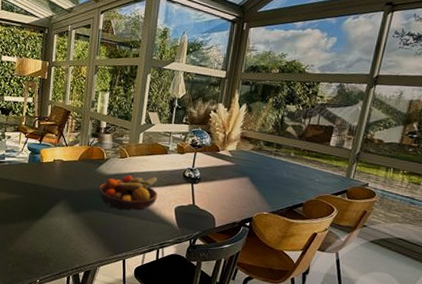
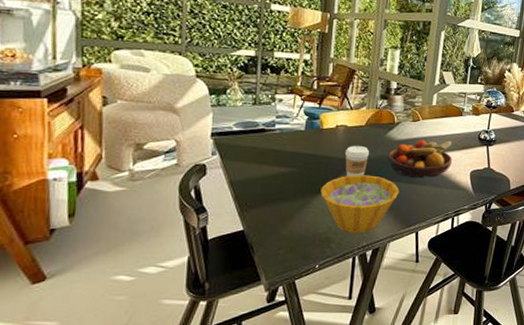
bowl: none [41,203,109,256] -> present [321,175,400,234]
coffee cup: none [61,177,82,206] -> present [344,145,369,177]

